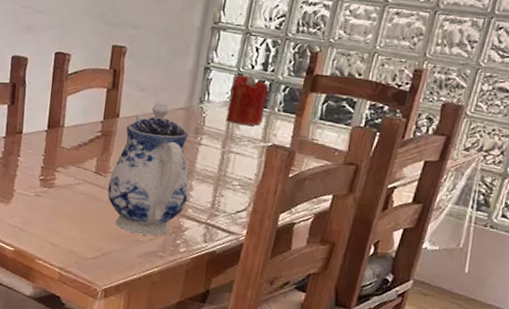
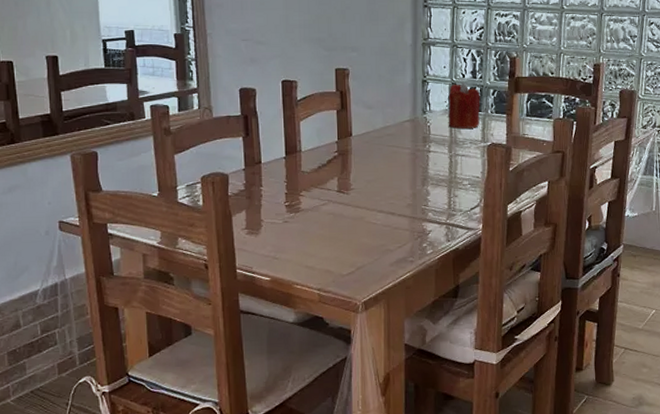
teapot: present [107,101,189,236] -> none [352,116,426,244]

